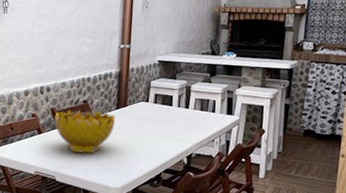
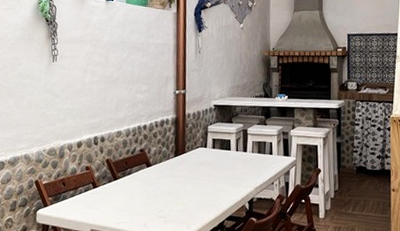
decorative bowl: present [54,110,116,154] -> none [110,159,175,206]

